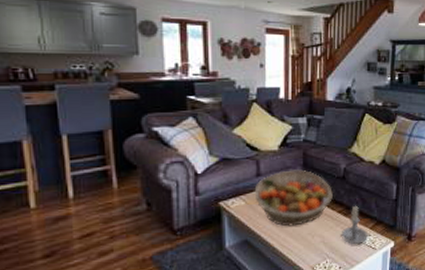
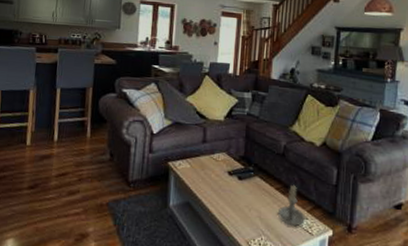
fruit basket: present [254,169,333,227] -> none [199,140,272,196]

